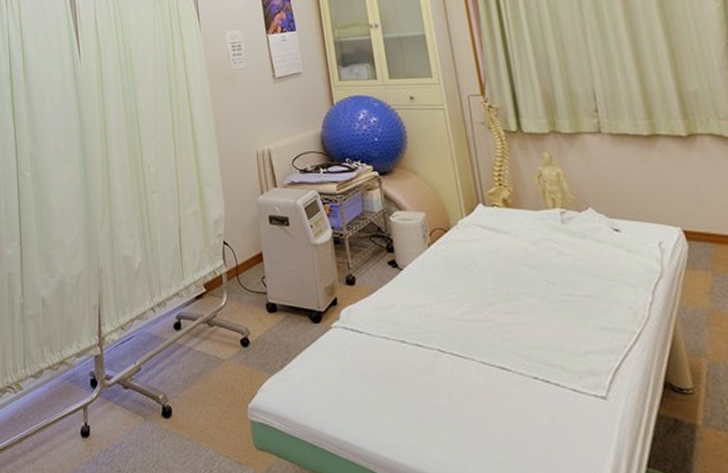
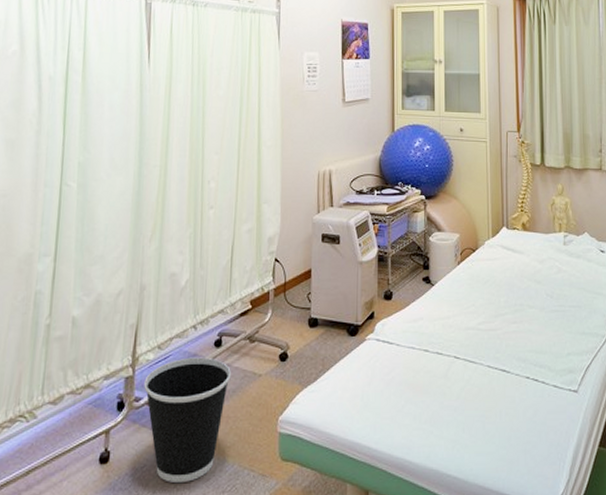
wastebasket: none [112,339,194,464] -> present [144,357,231,484]

